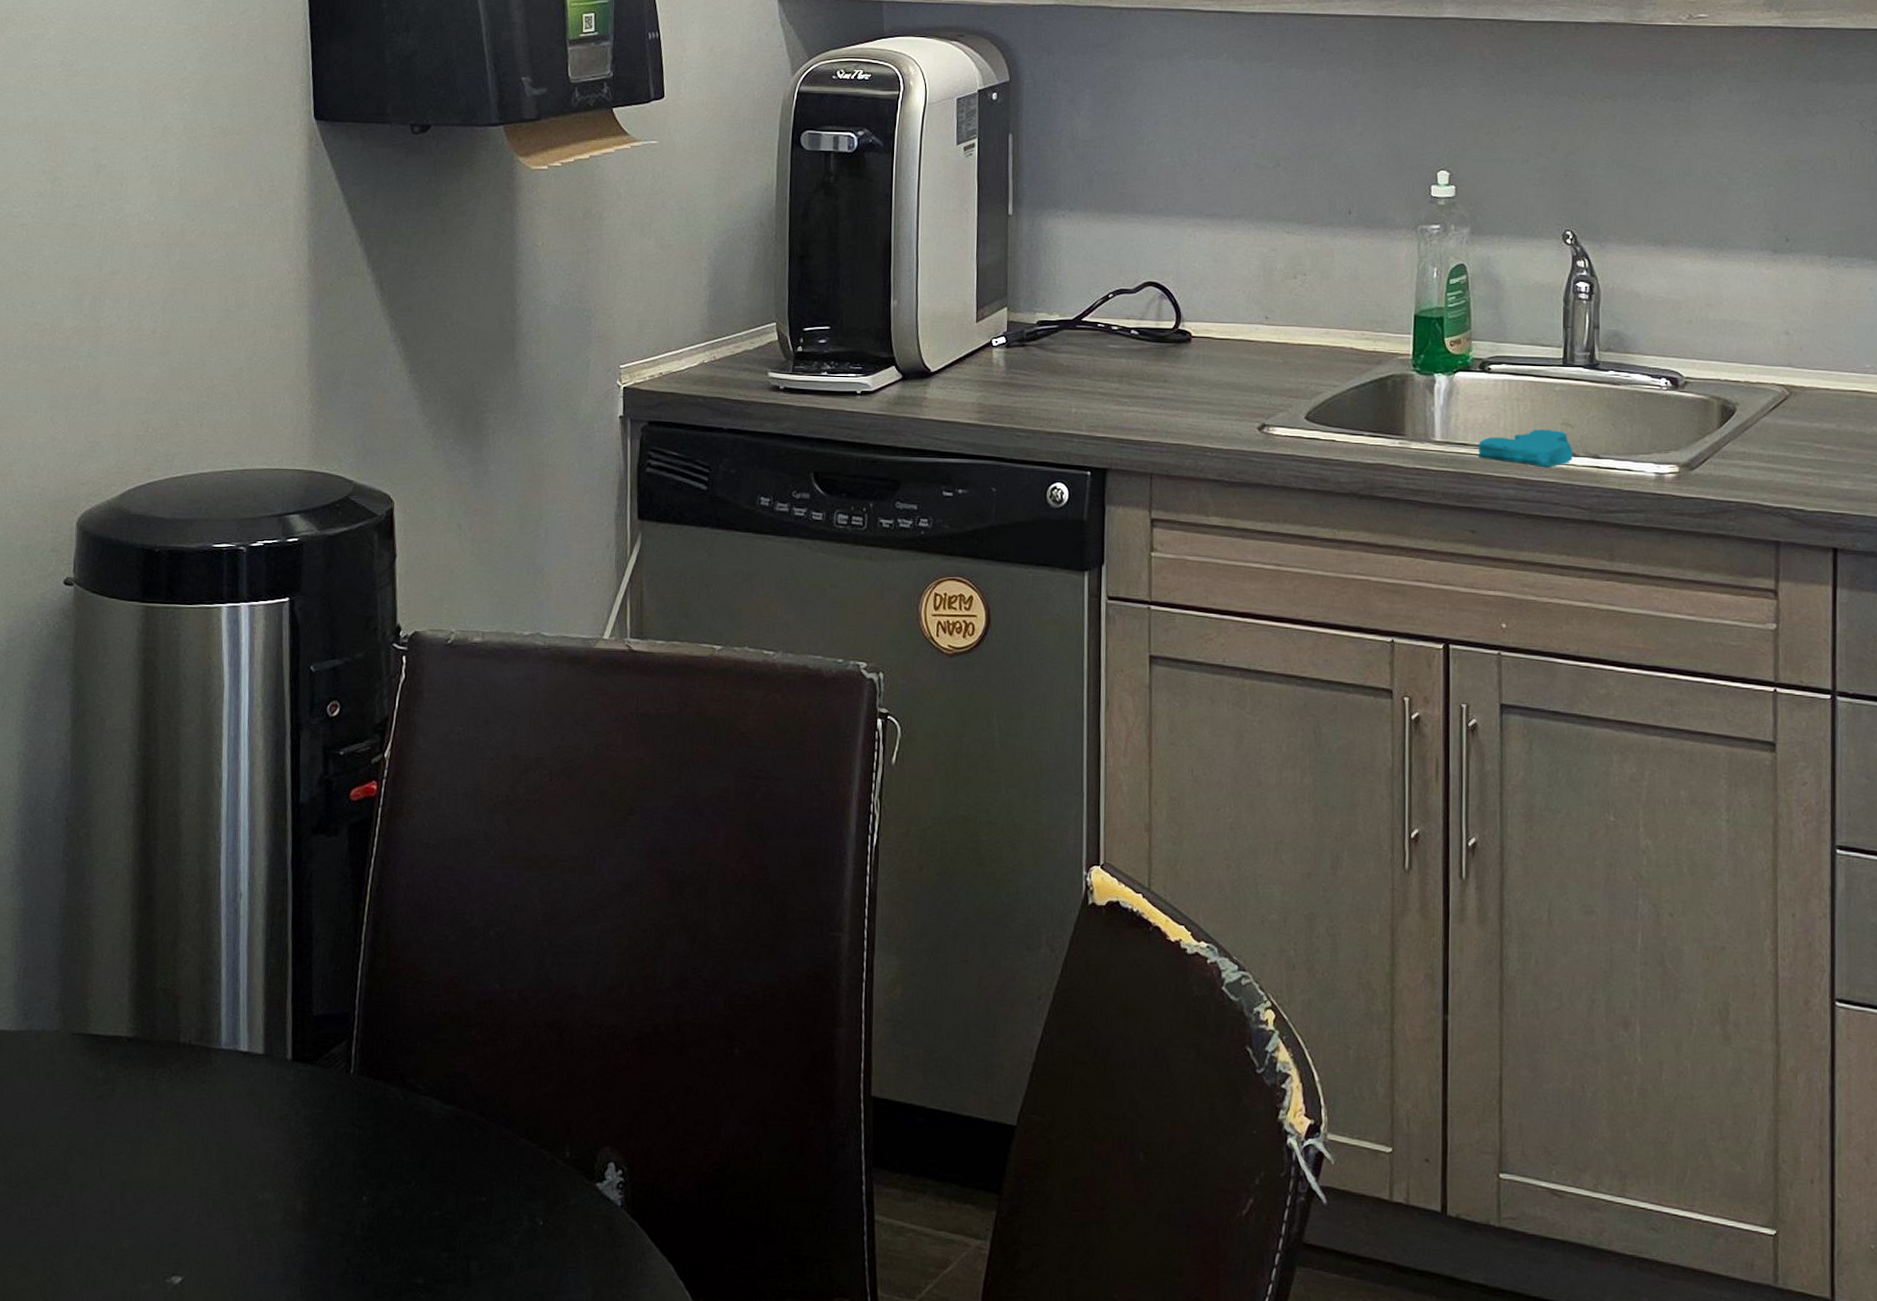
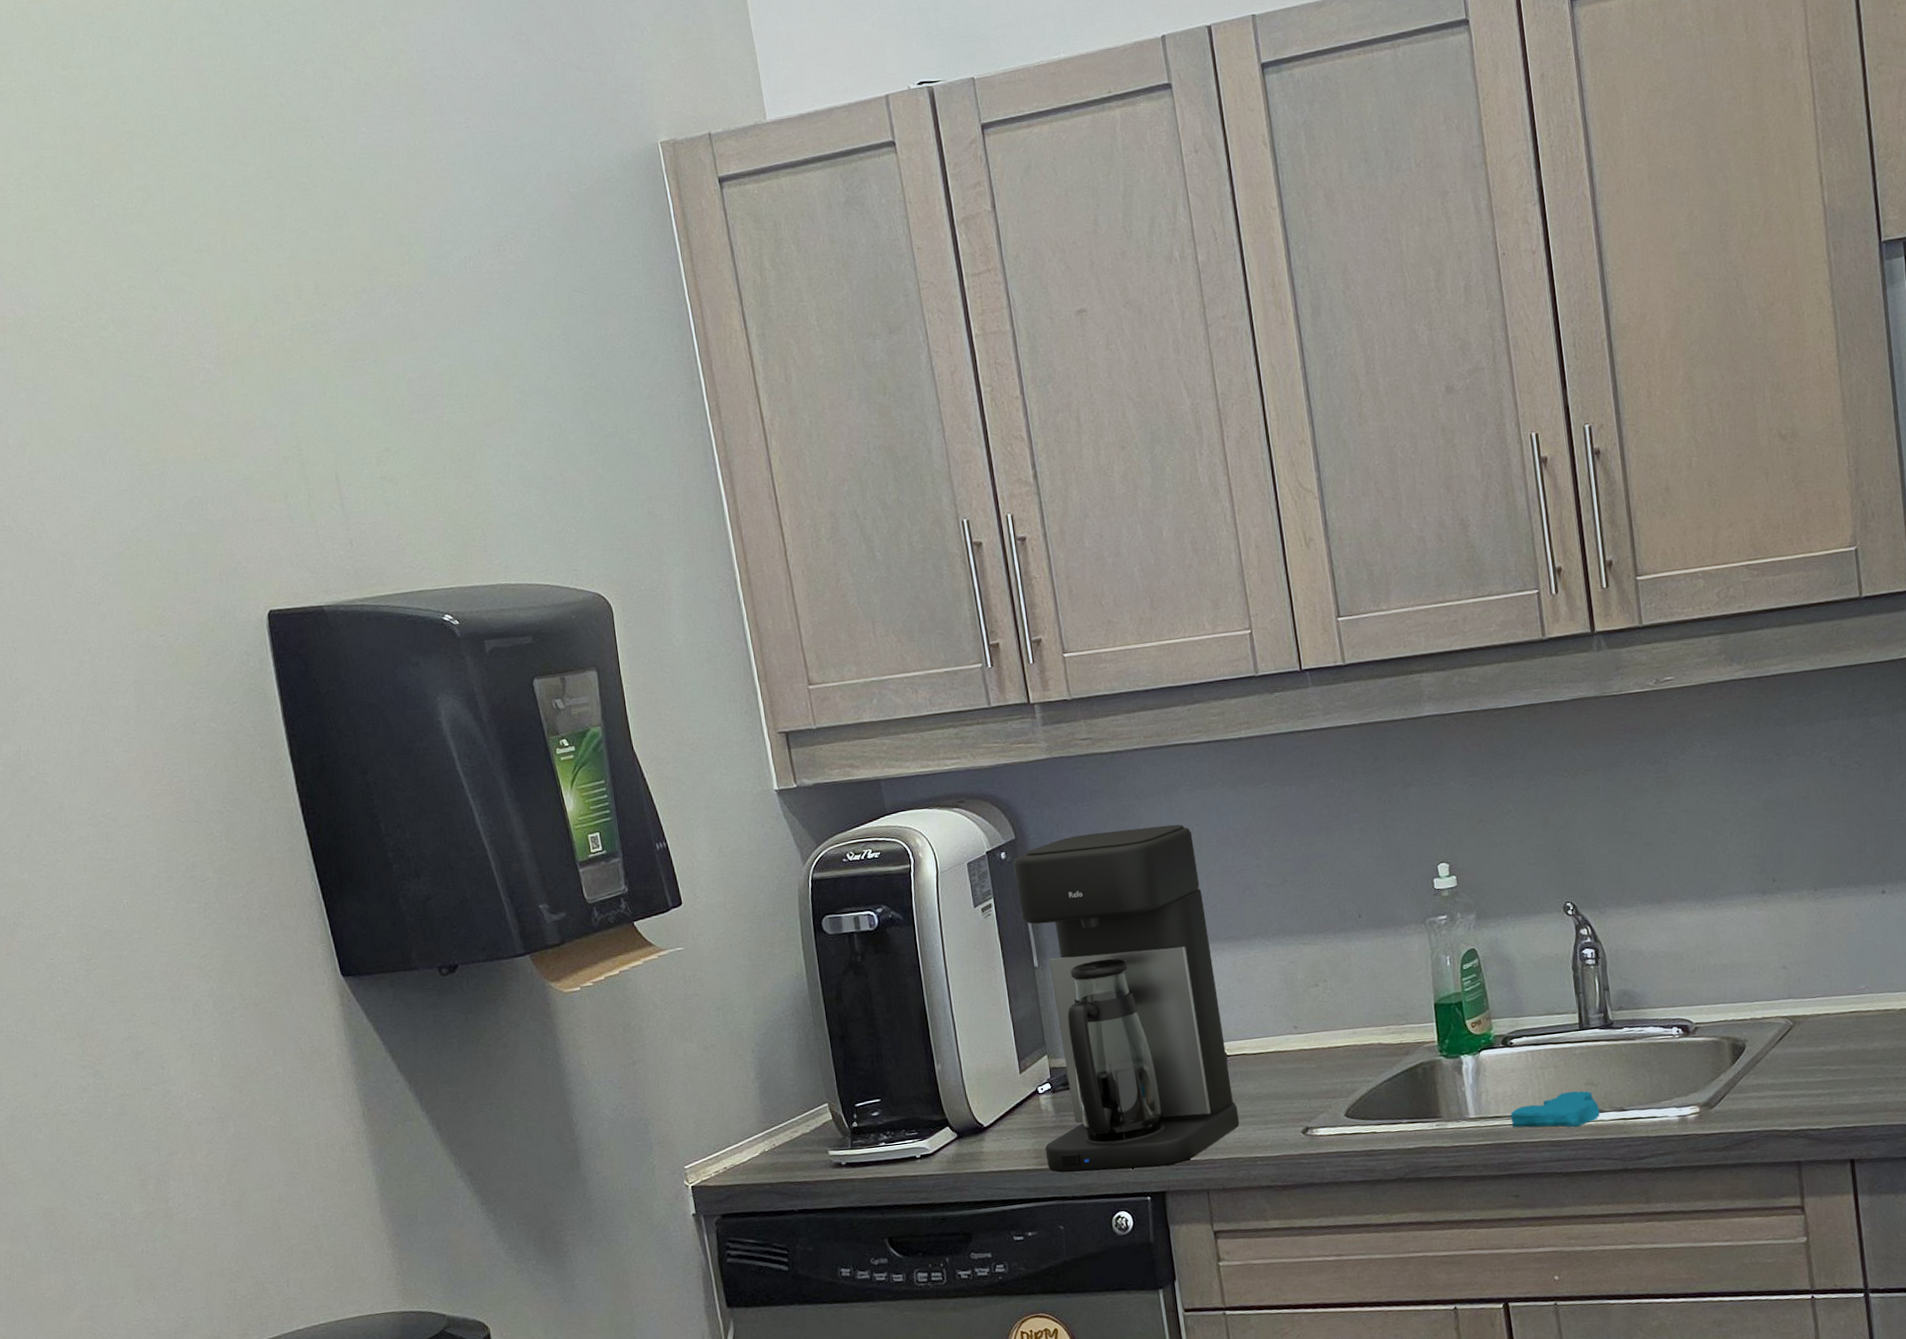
coffee maker: none [989,87,1194,443] -> present [1013,824,1239,1173]

